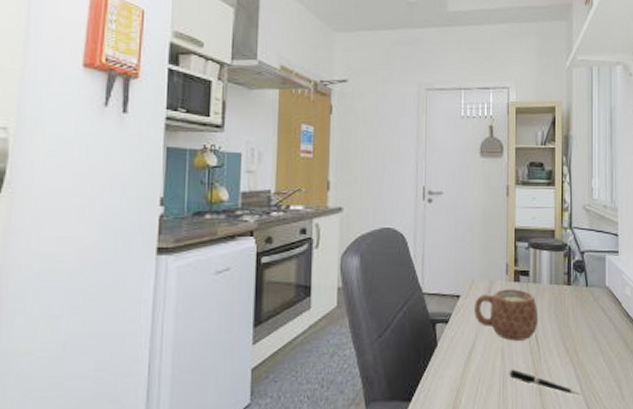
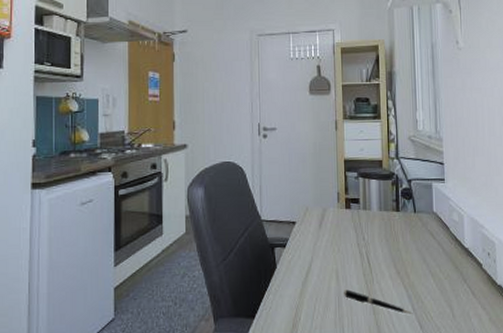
mug: present [474,289,539,341] -> none [309,215,370,264]

